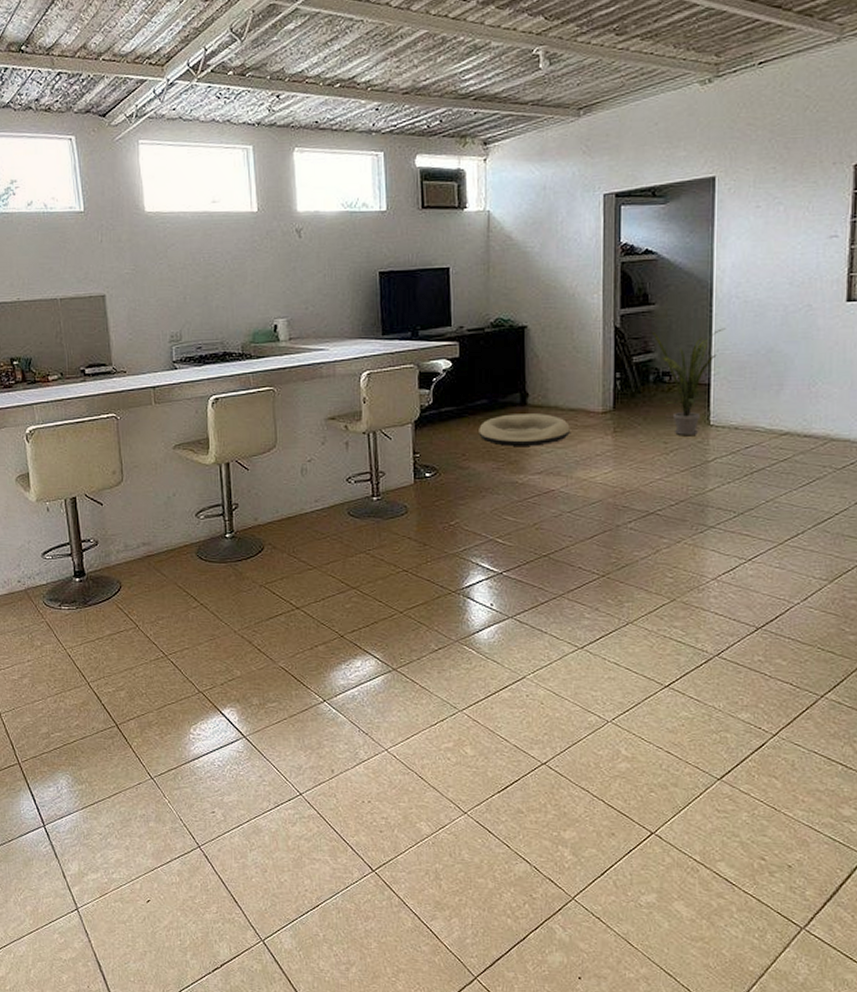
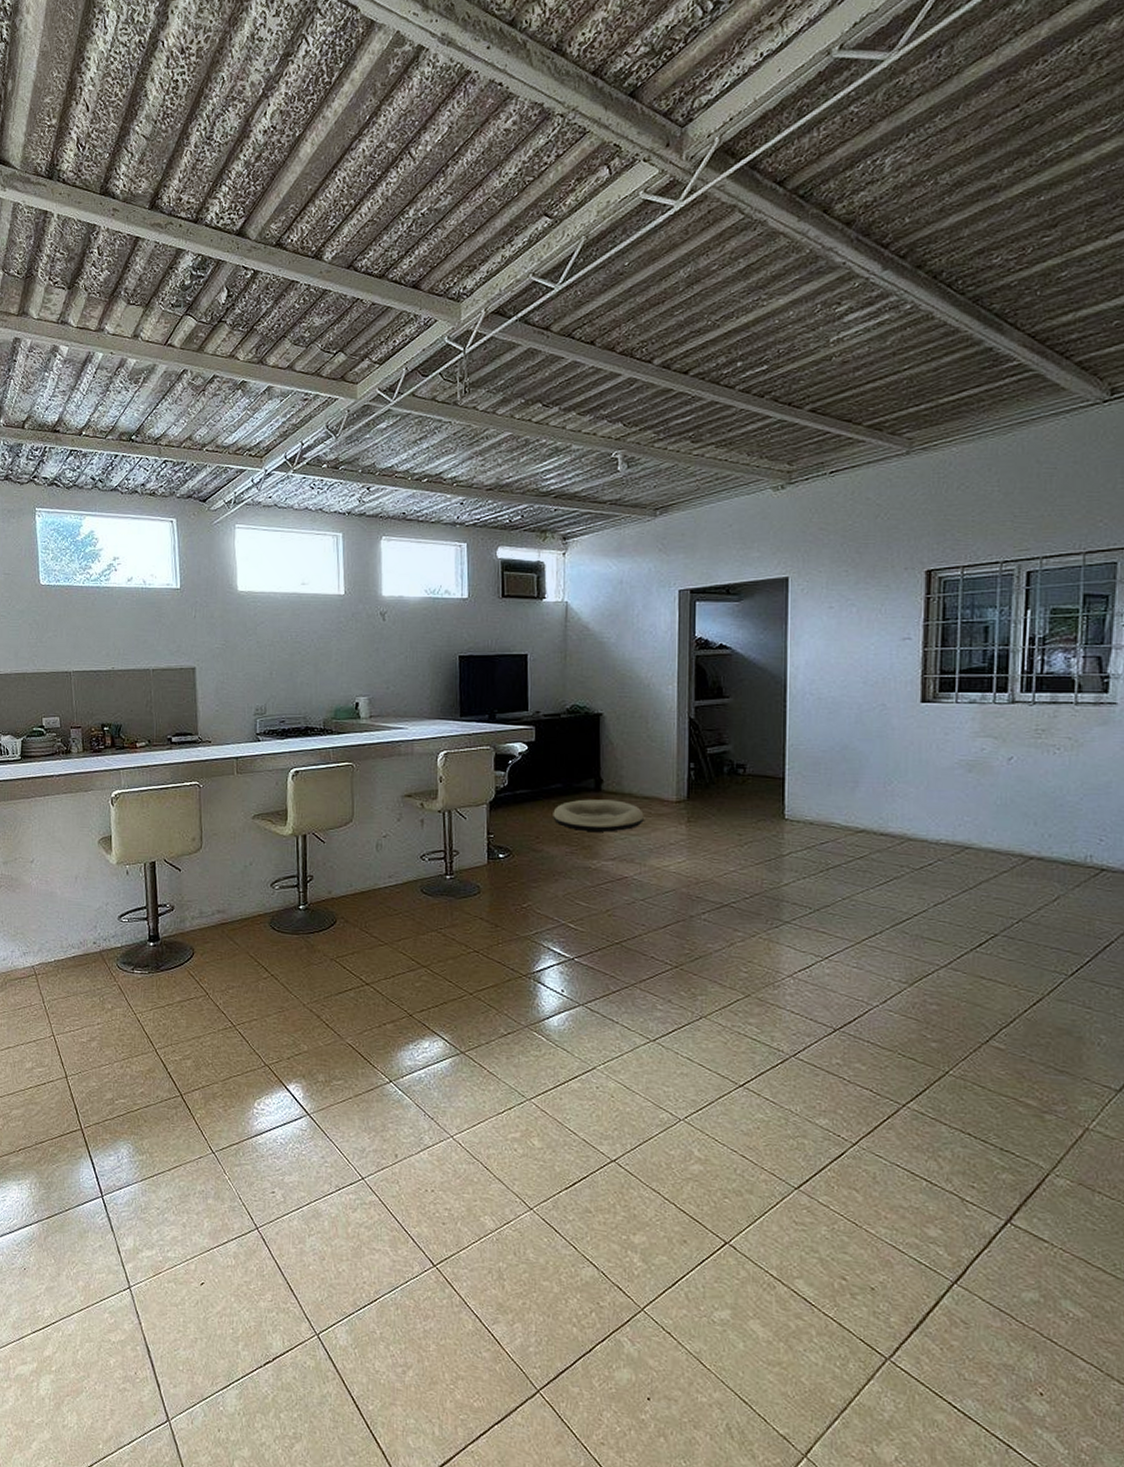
house plant: present [651,328,726,436] -> none [725,724,800,830]

